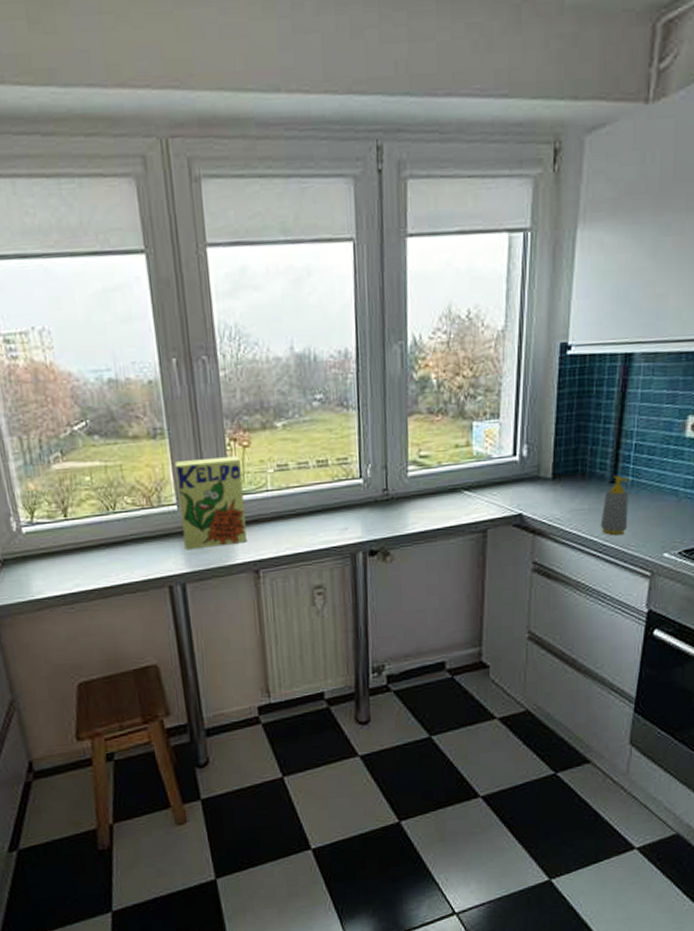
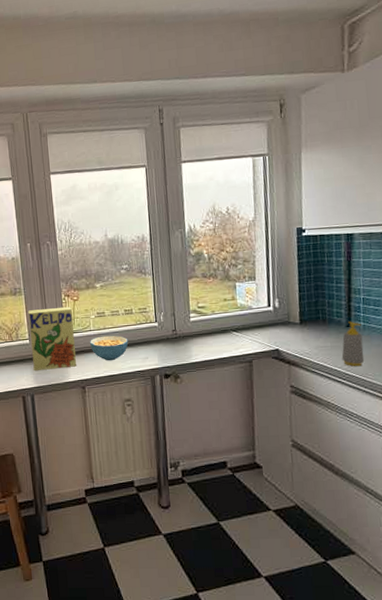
cereal bowl: none [266,497,321,534] -> present [90,335,129,361]

